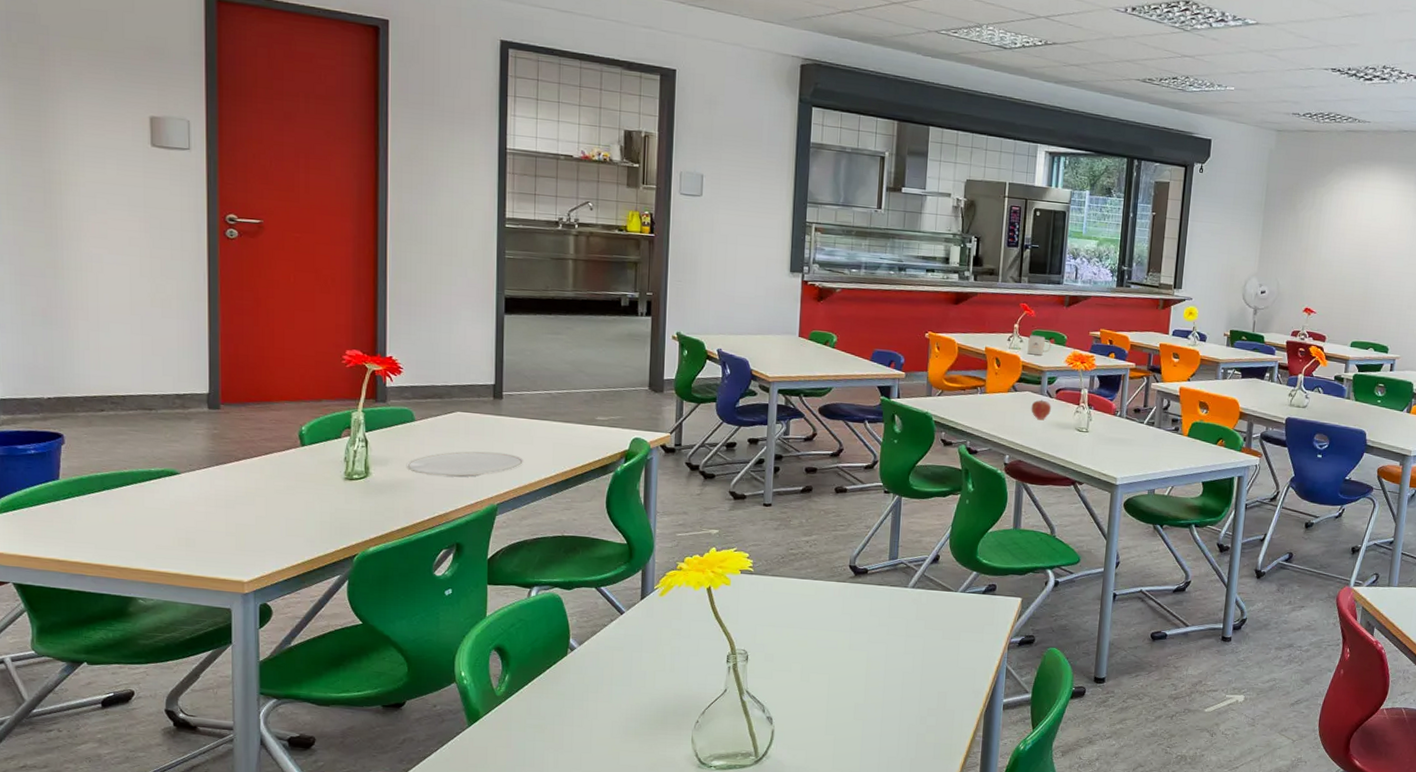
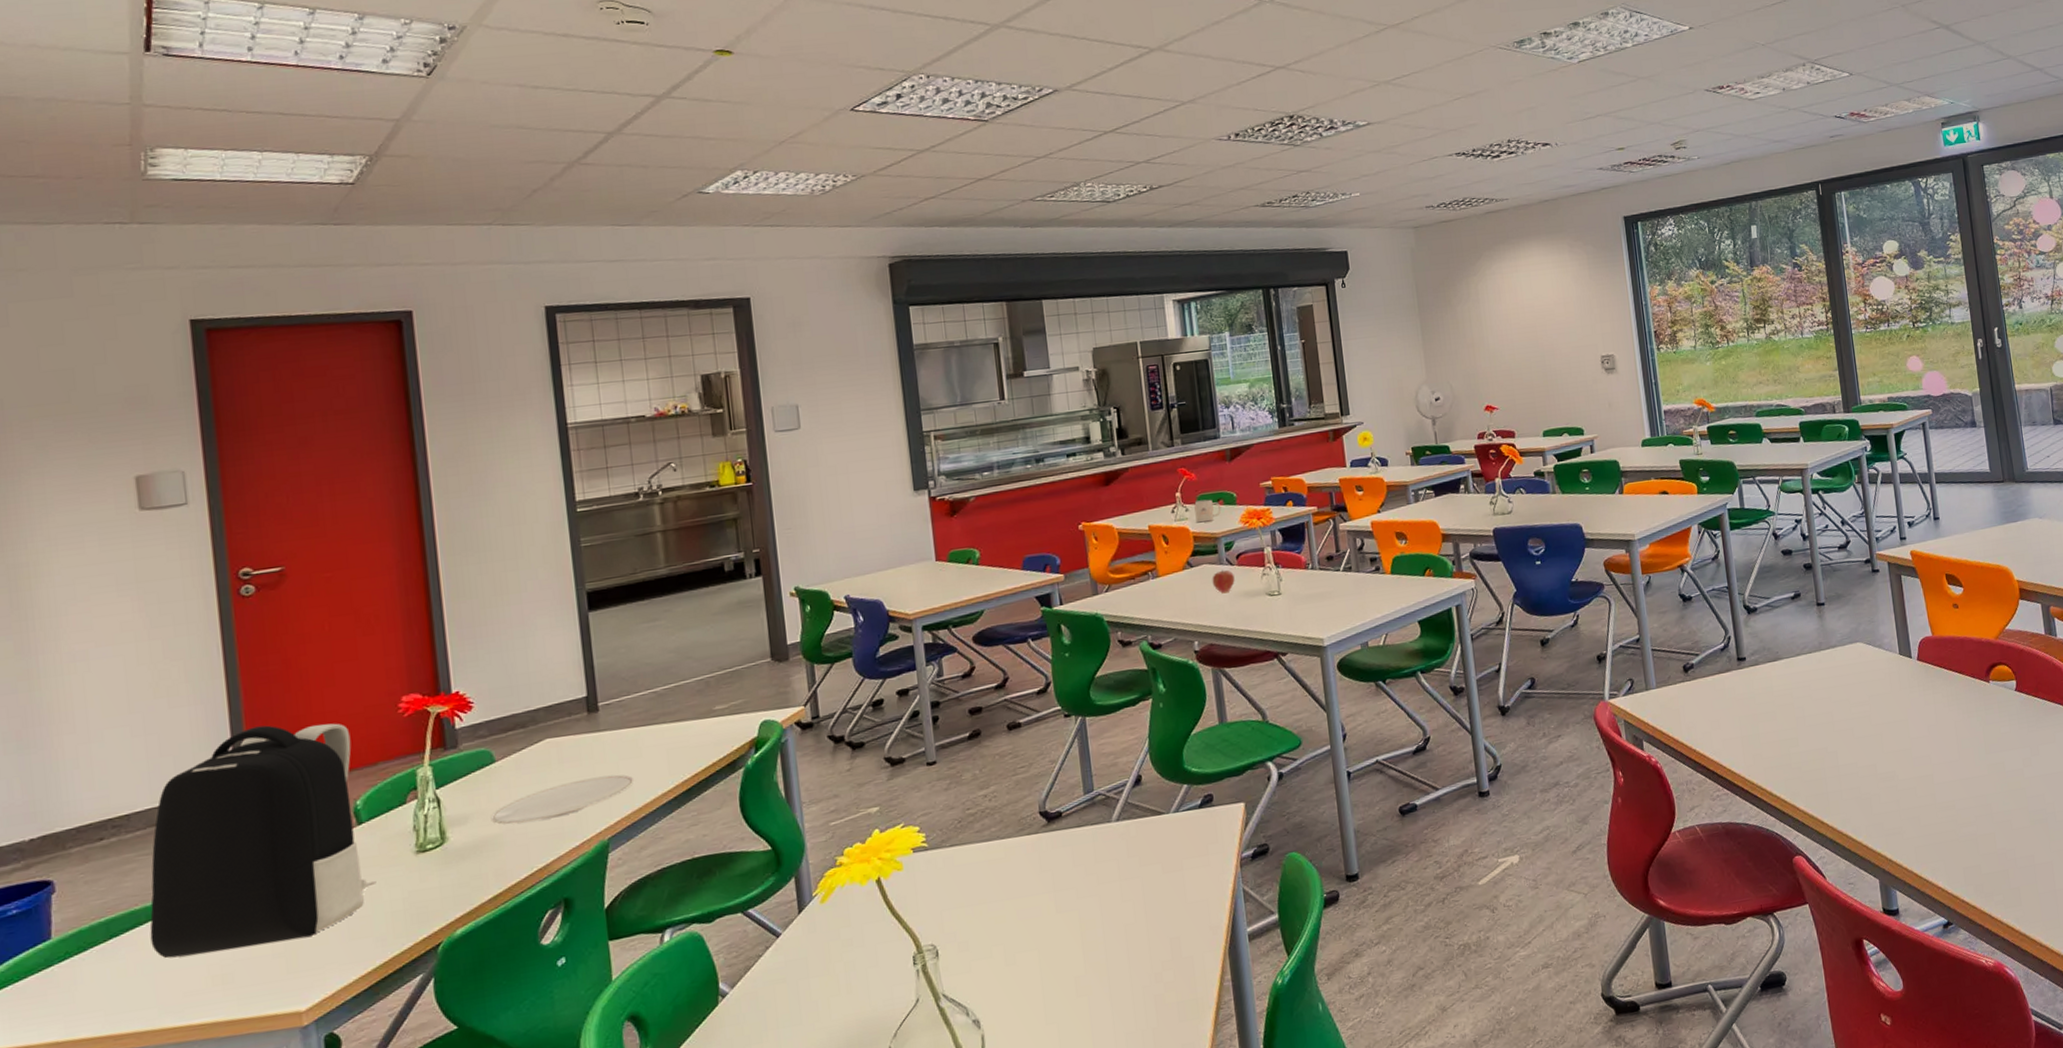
backpack: none [134,348,311,525] -> present [149,723,377,959]

